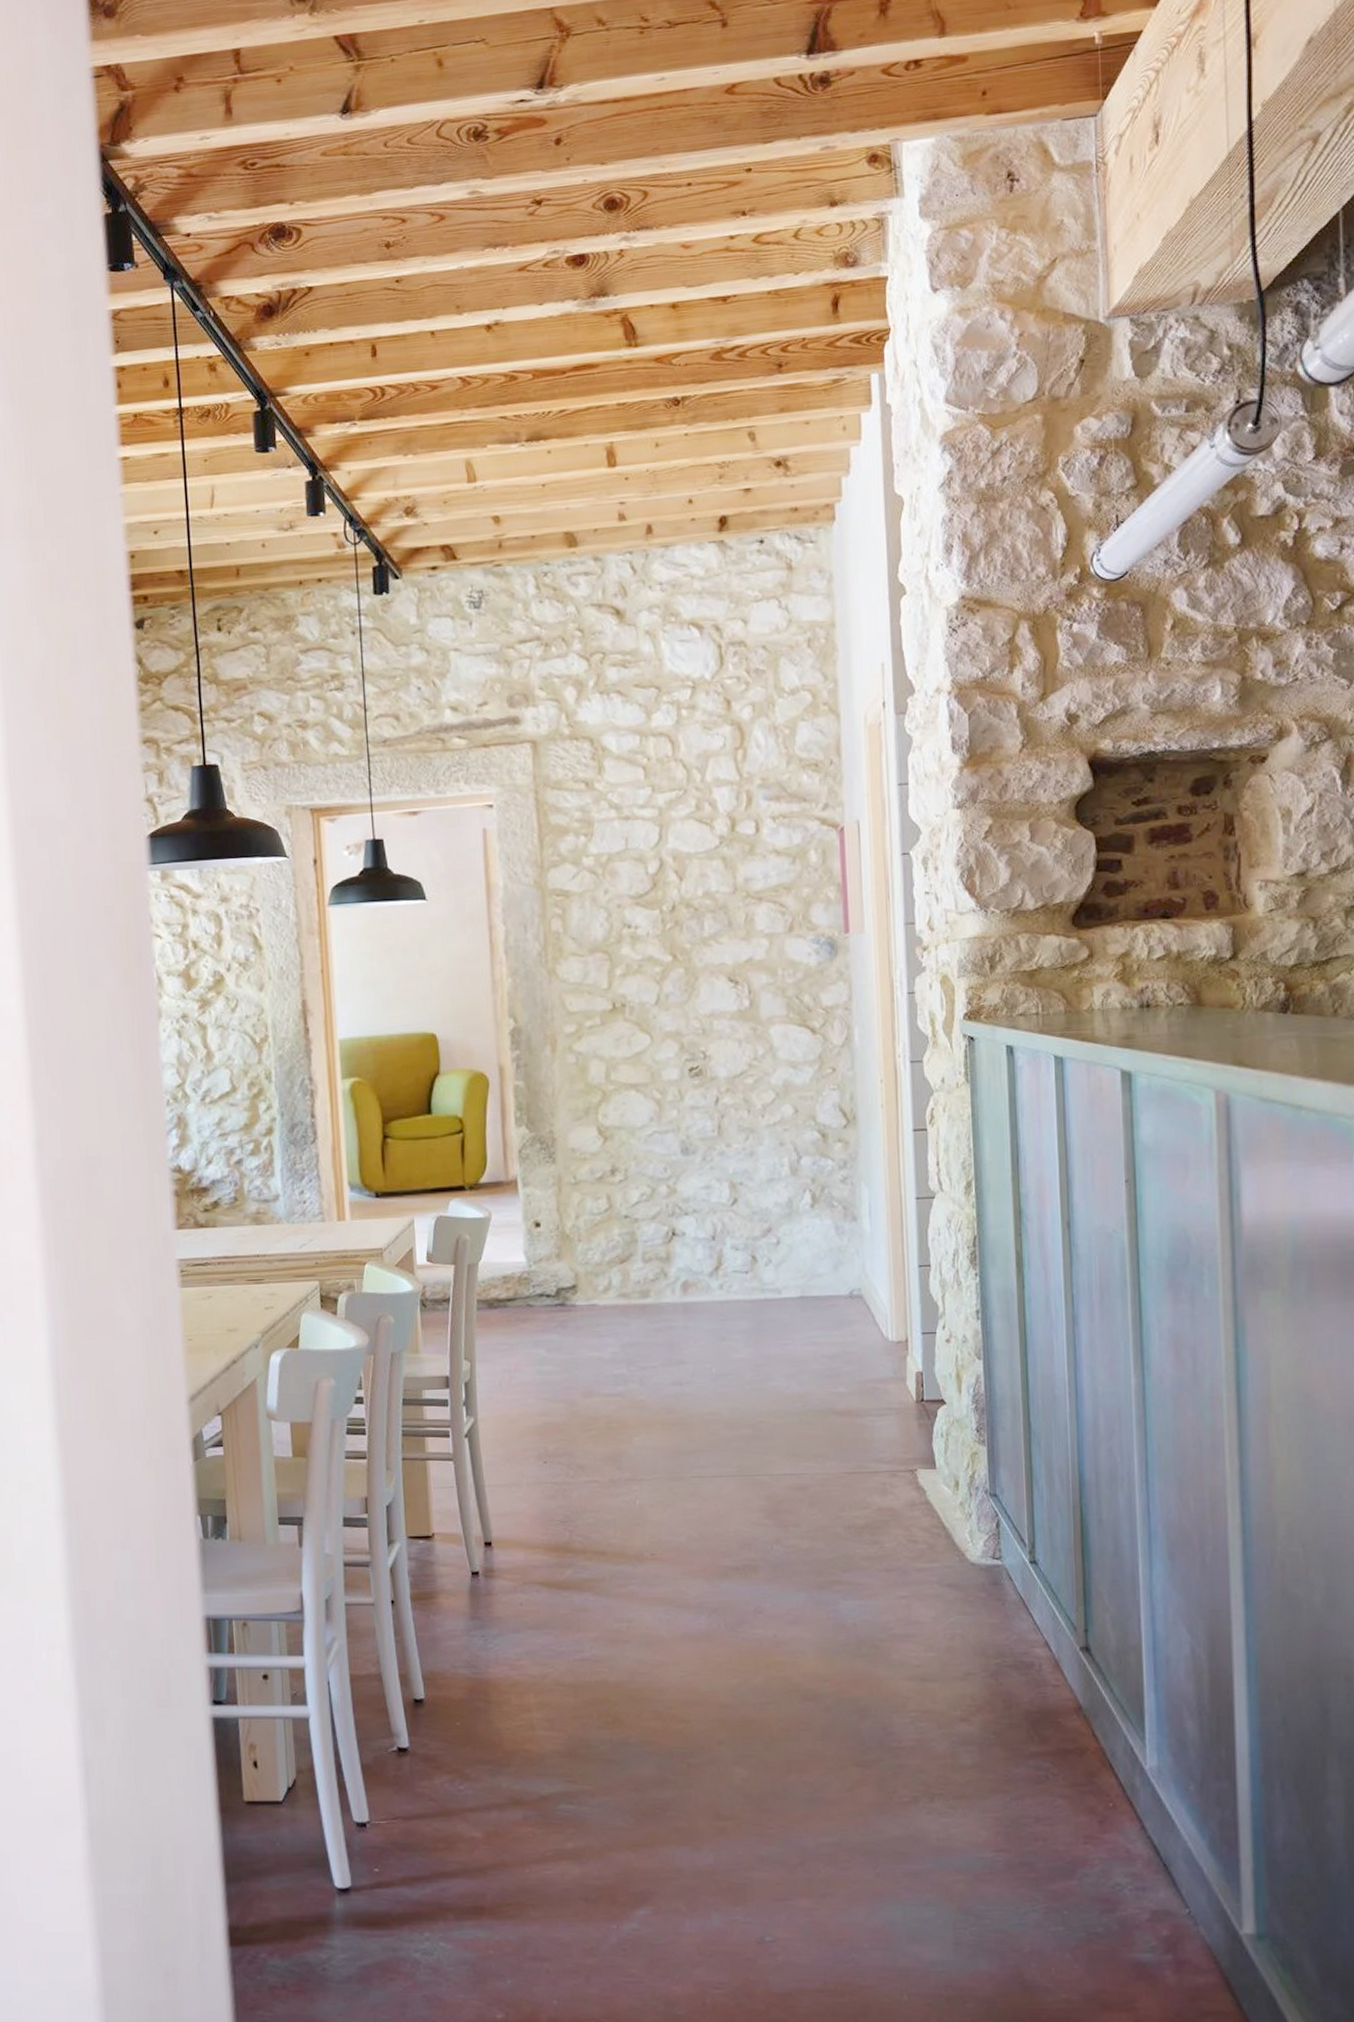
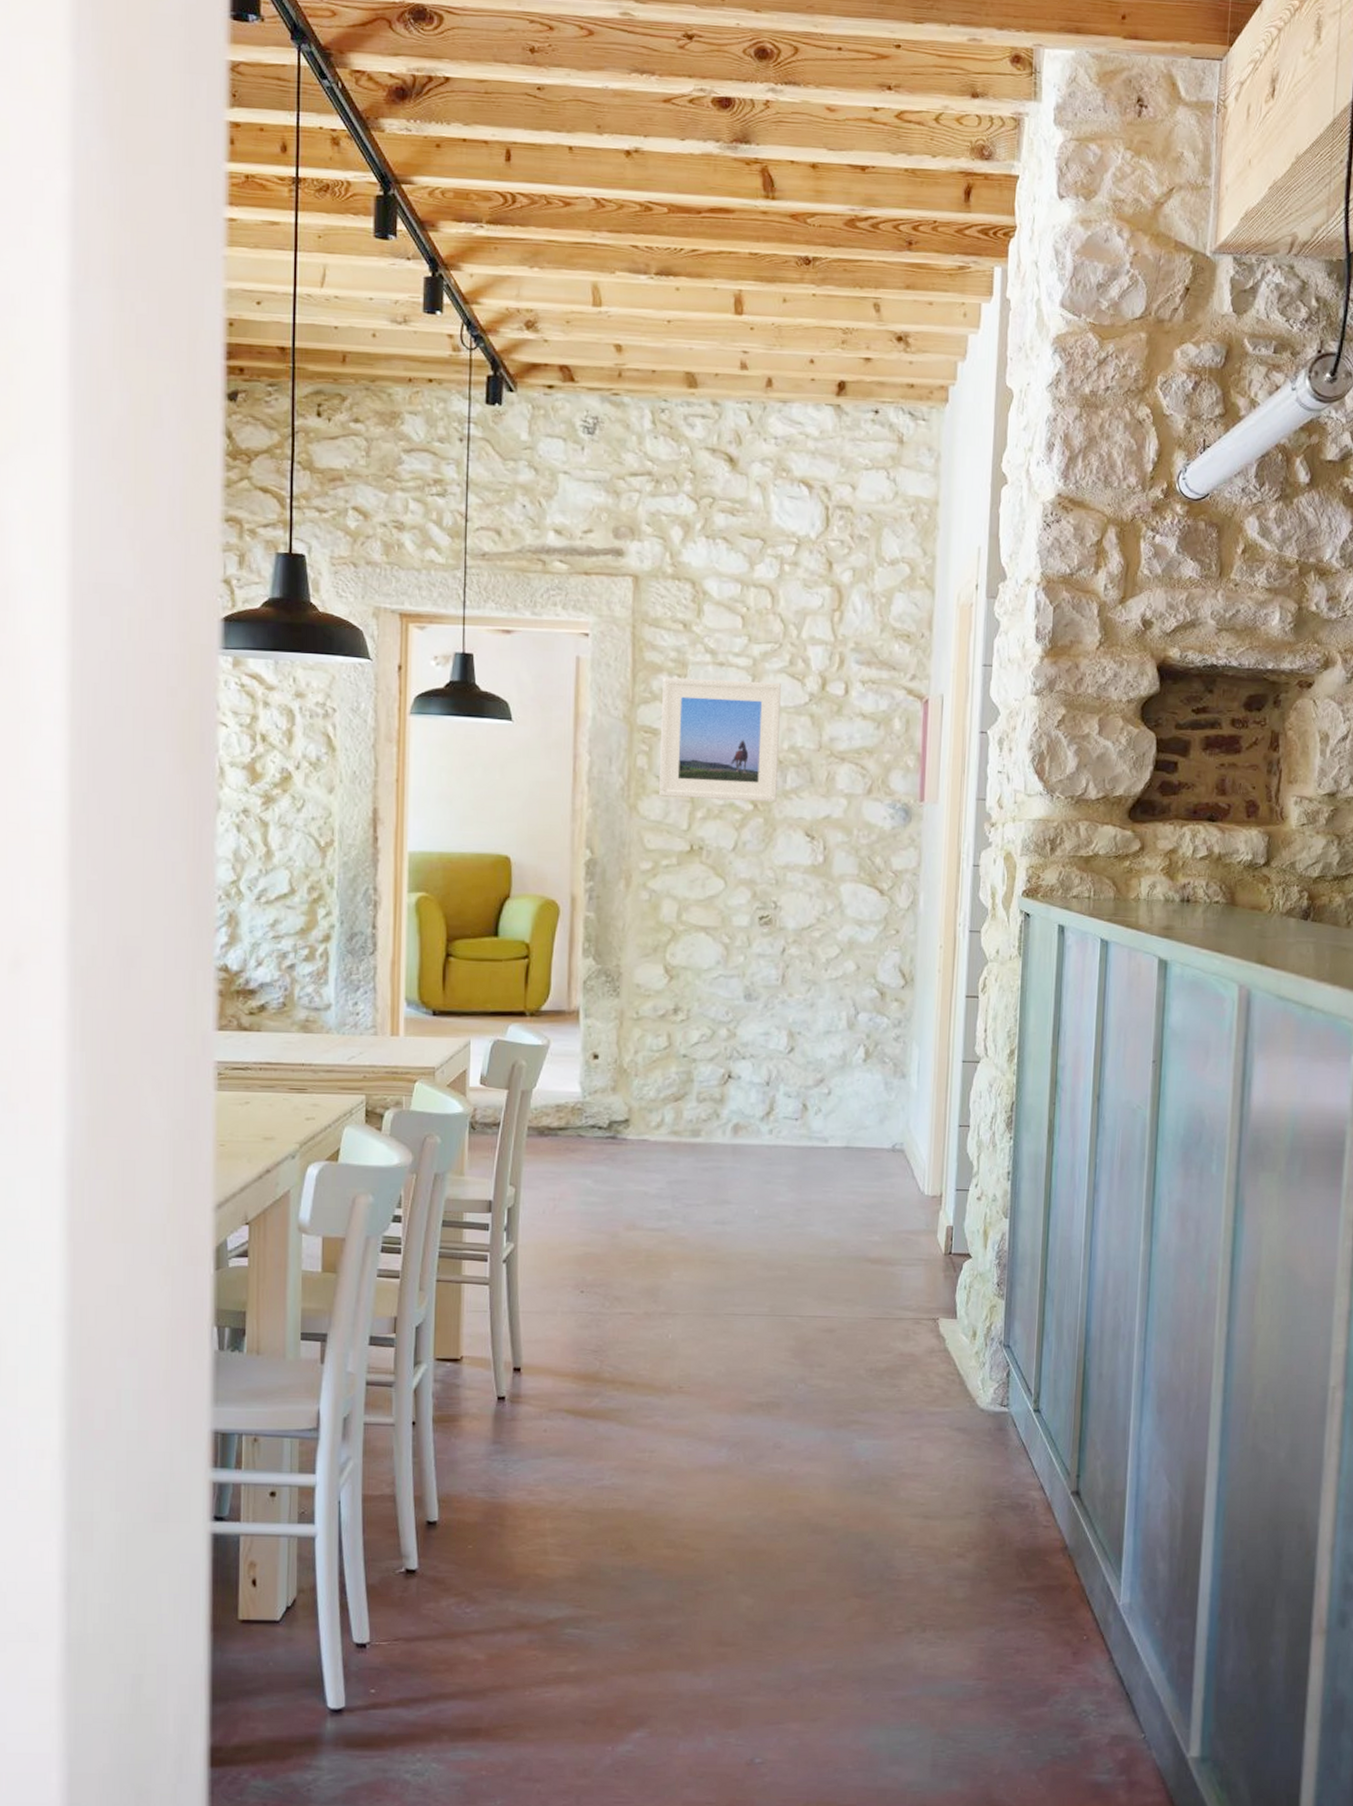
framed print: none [570,829,696,958] -> present [659,677,782,803]

